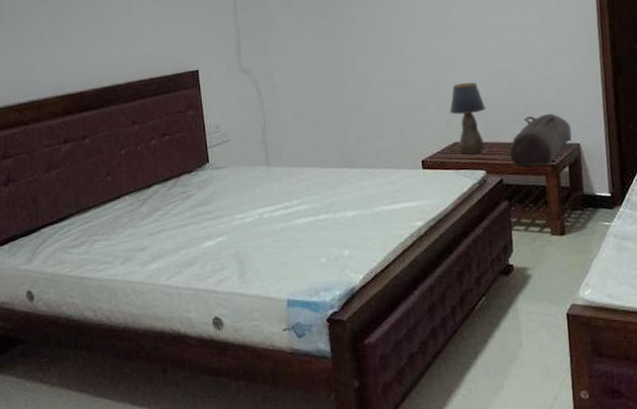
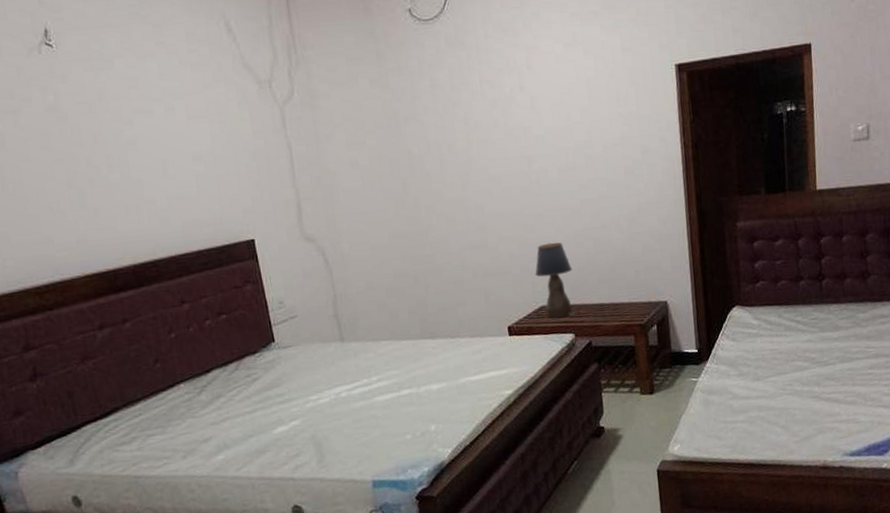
duffel bag: present [510,114,572,167] -> none [598,272,659,328]

